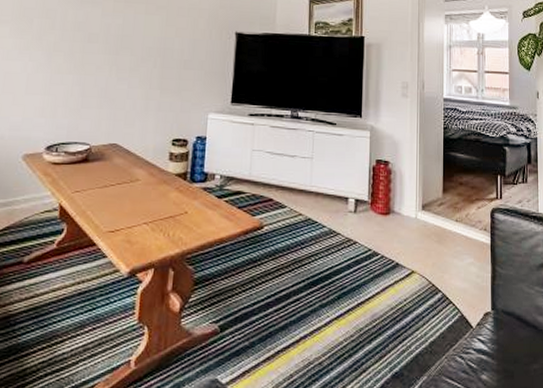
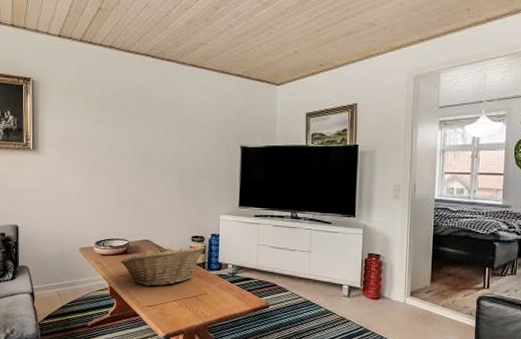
fruit basket: none [78,151,188,205] -> present [121,246,205,286]

